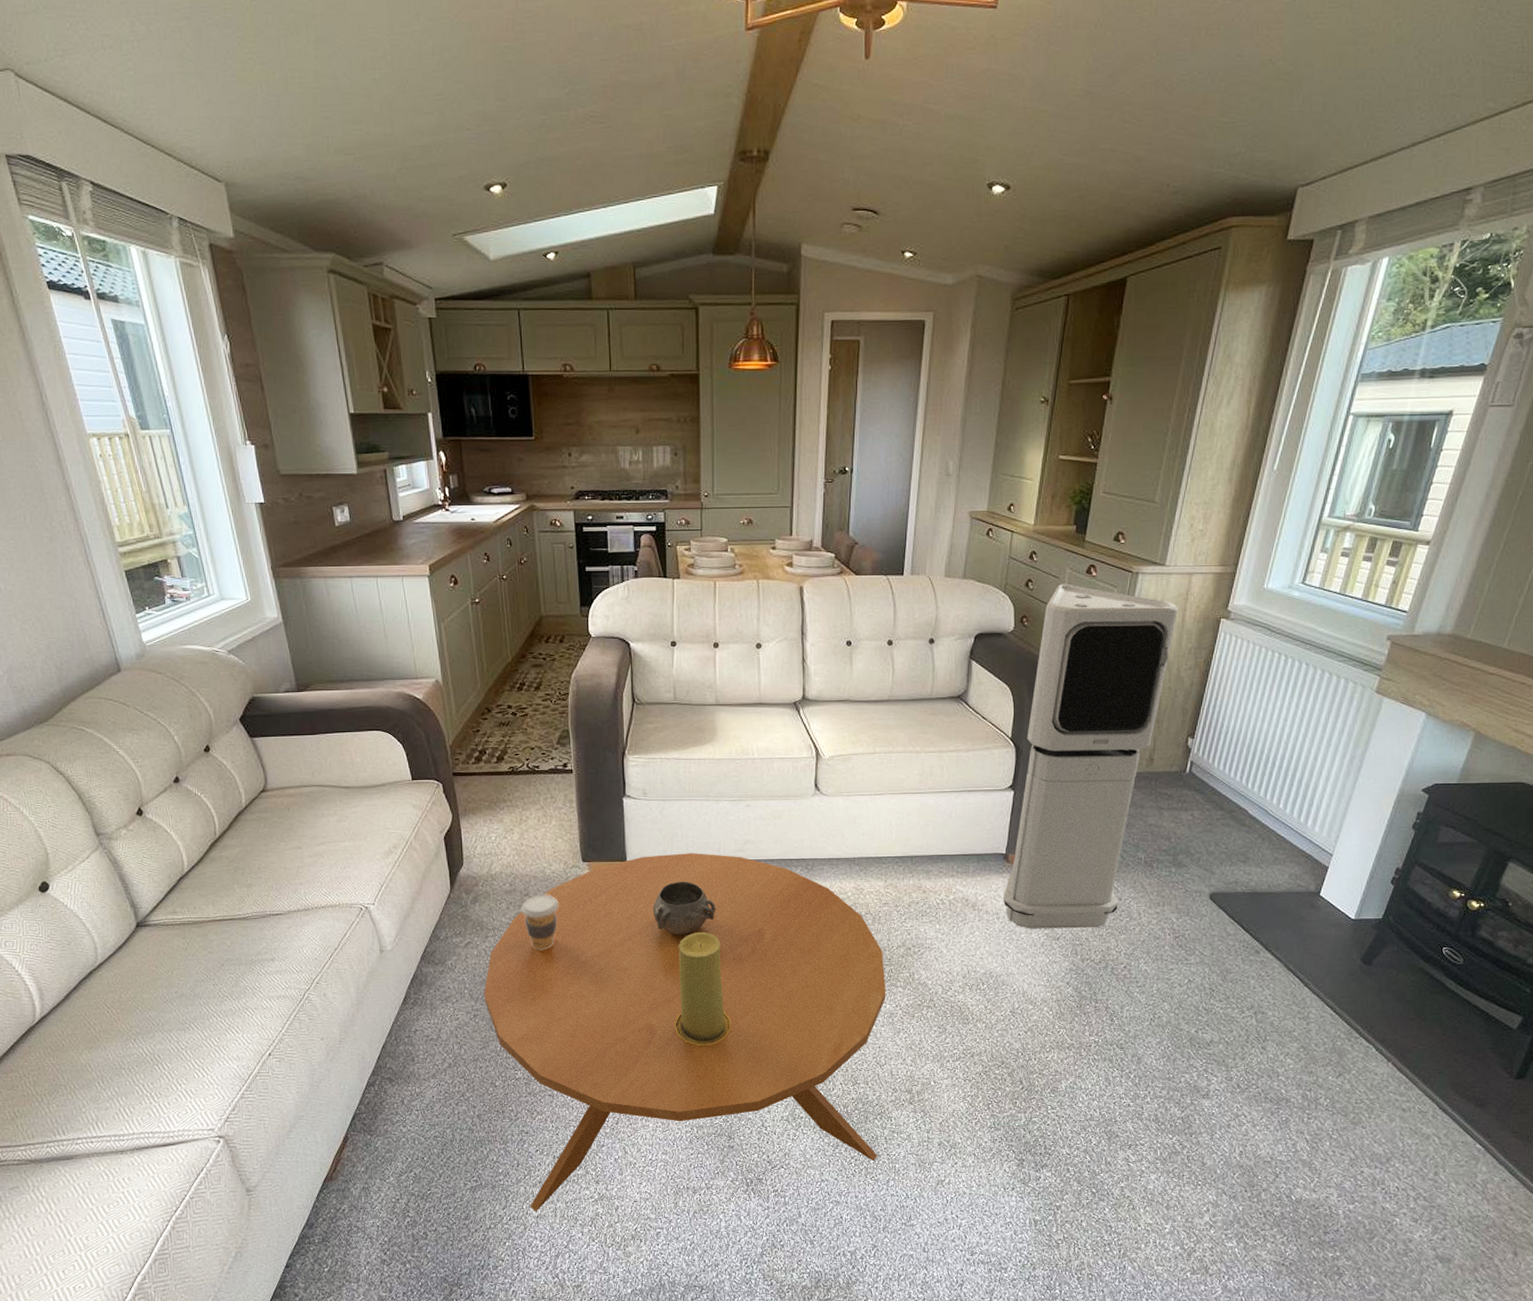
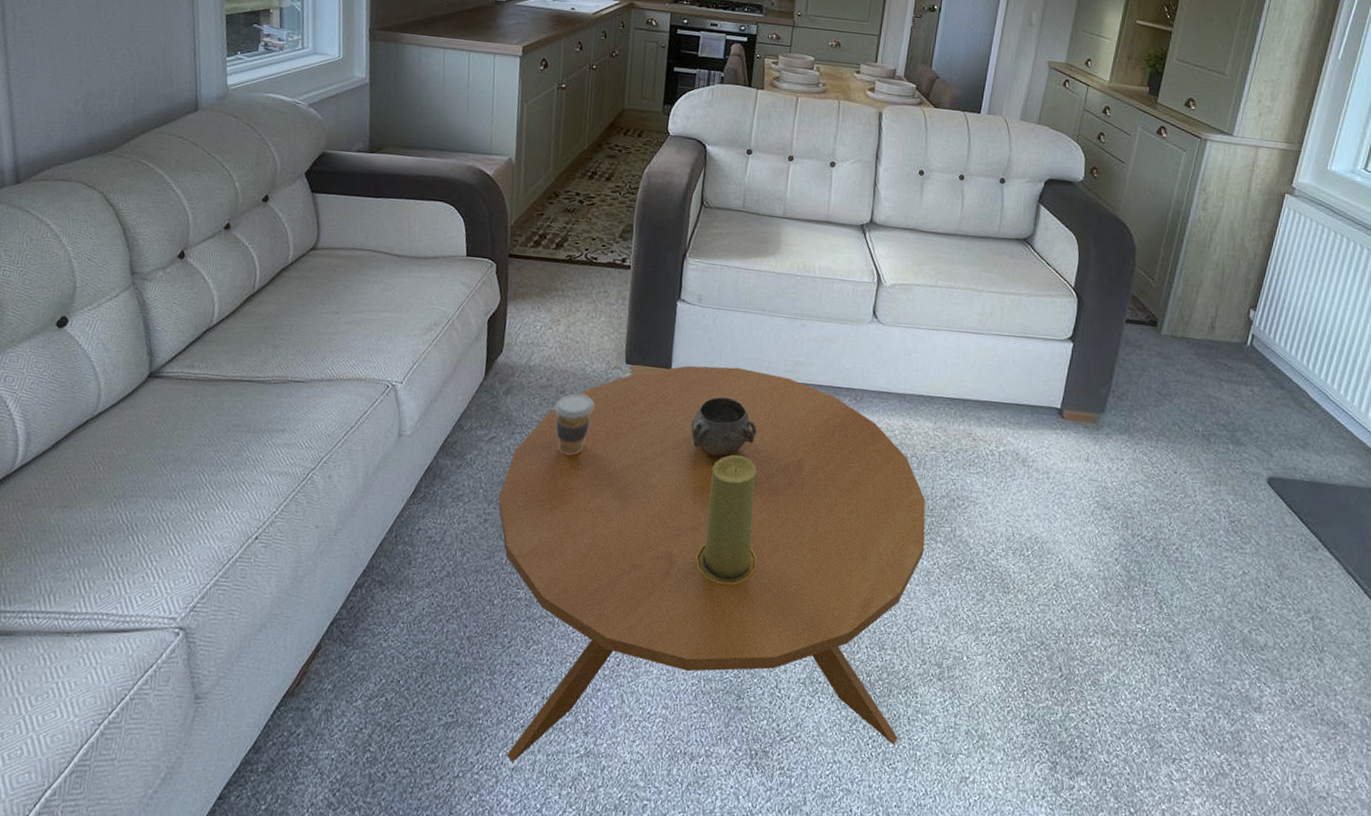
air purifier: present [1003,584,1178,929] -> none [1055,141,1244,501]

